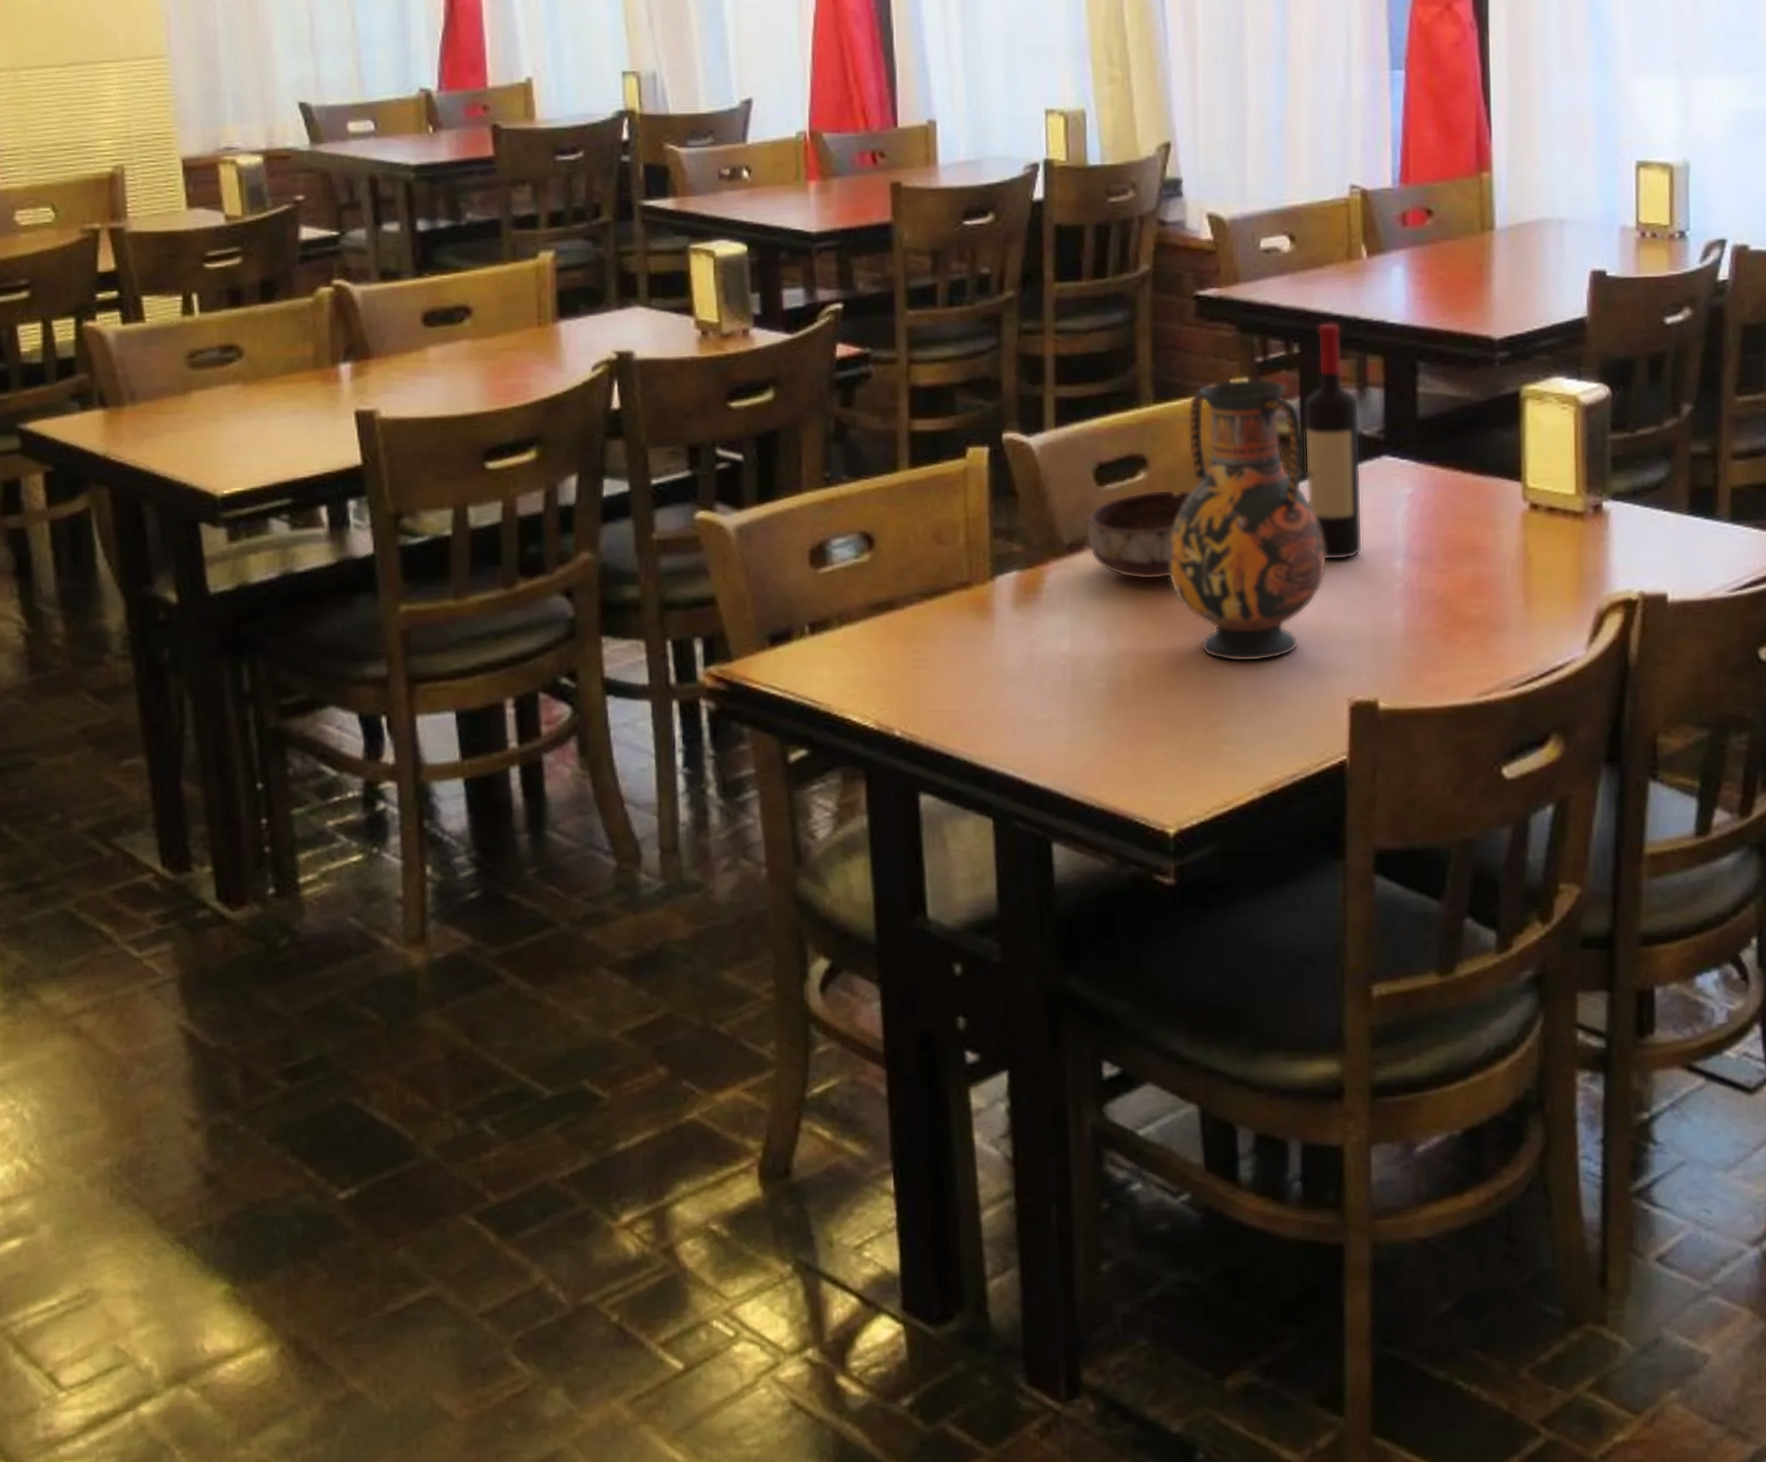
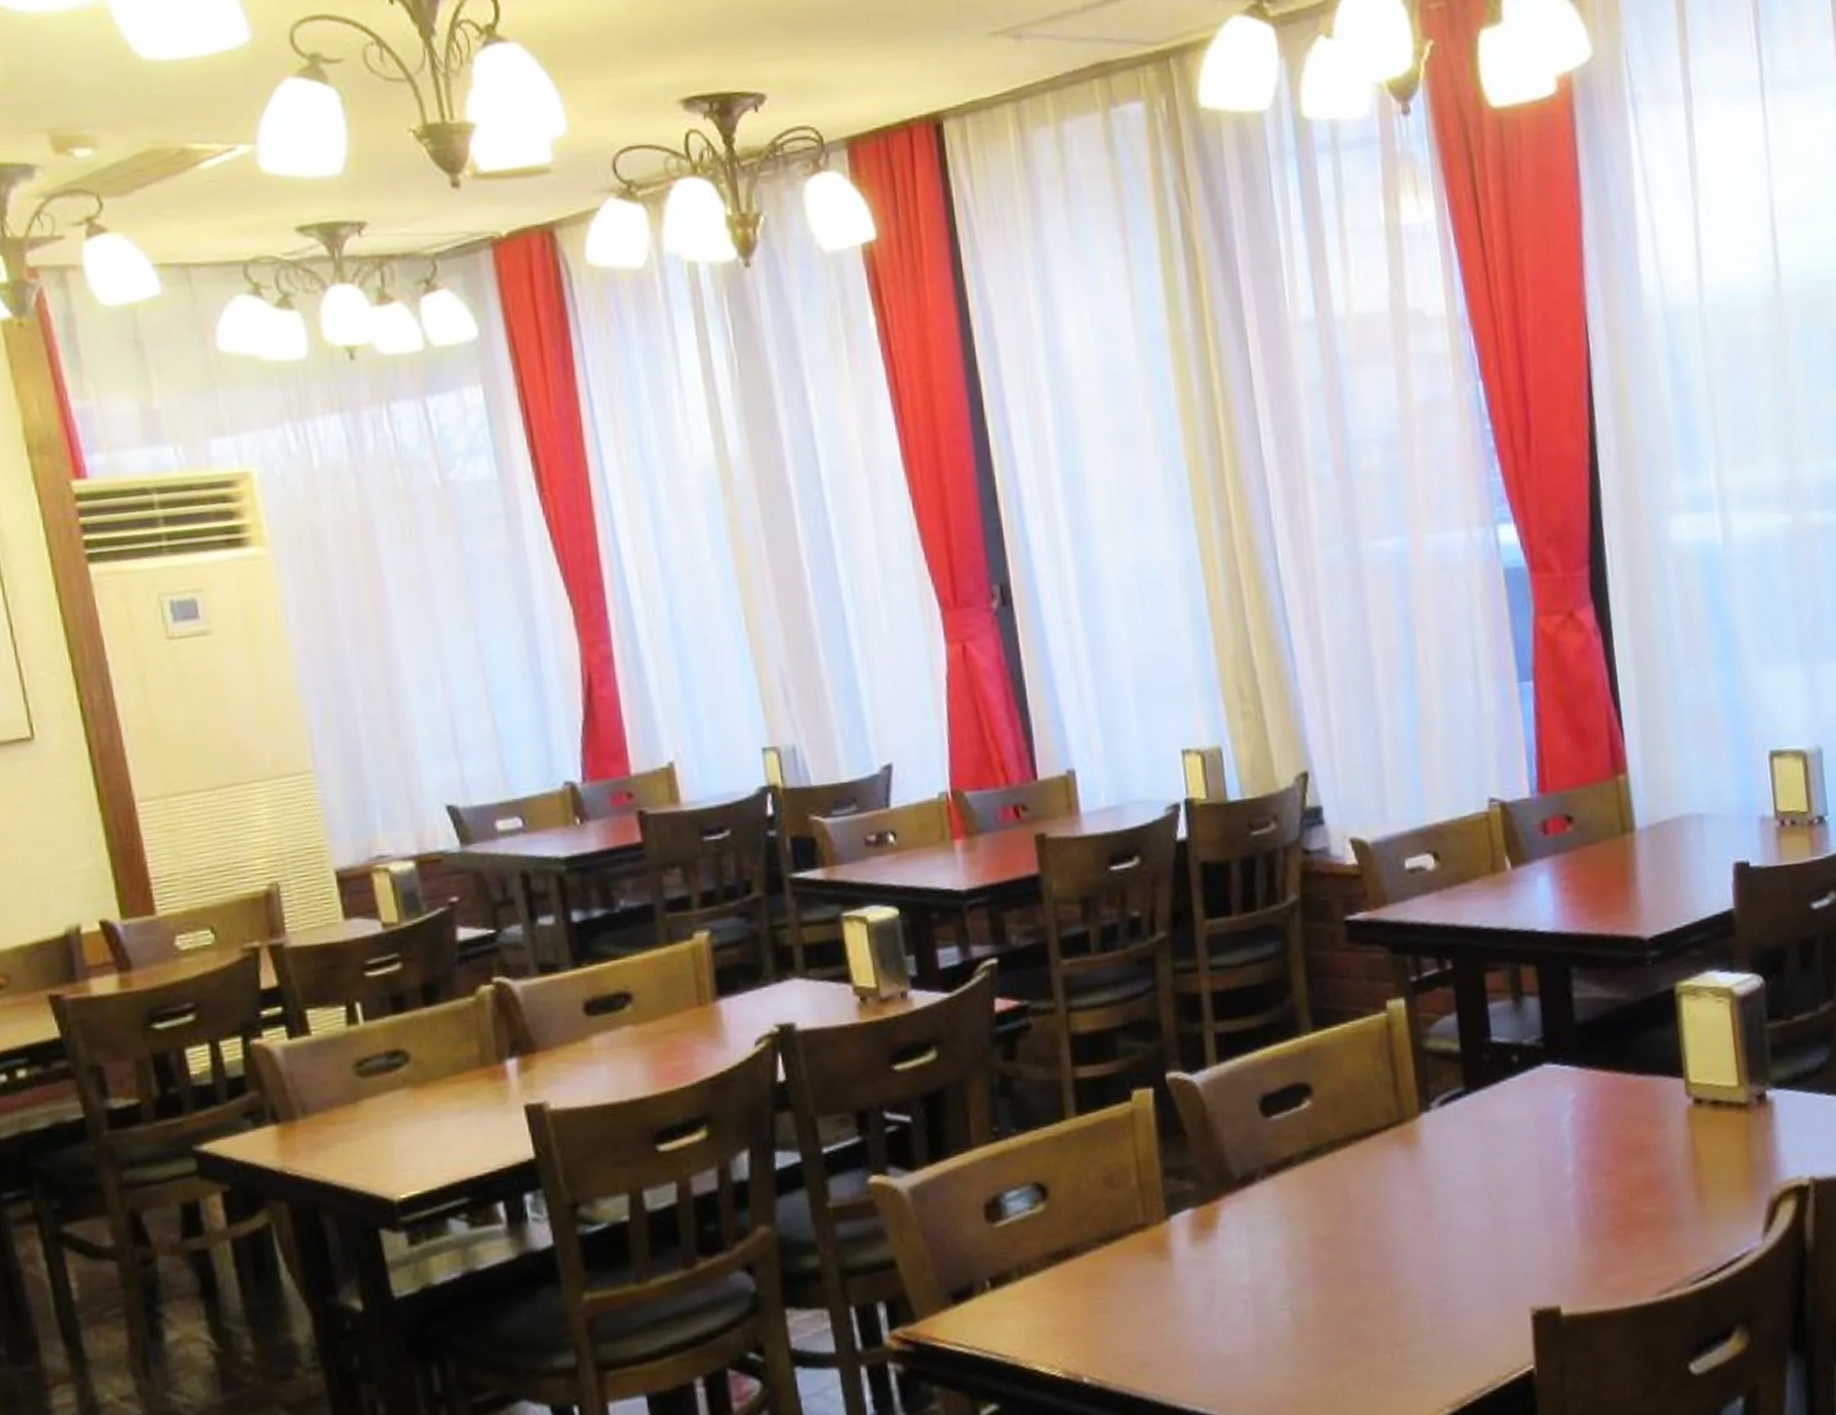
bowl: present [1087,489,1192,580] -> none [1256,1113,1358,1207]
vase: present [1168,379,1327,662] -> none [1340,997,1498,1281]
wine bottle: present [1304,322,1363,561] -> none [1461,935,1532,1173]

